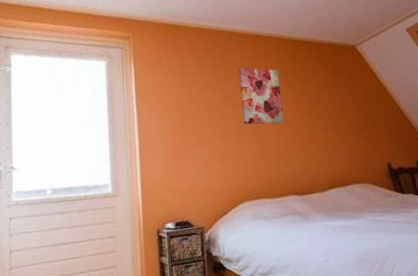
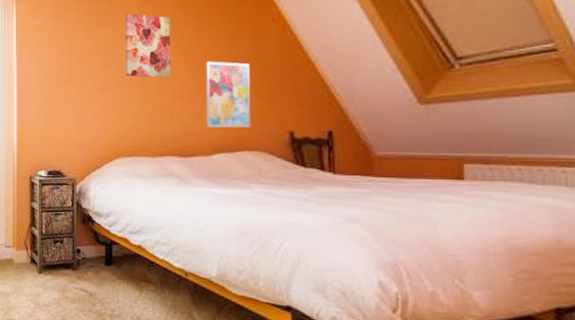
wall art: none [312,106,356,166] -> present [205,61,251,128]

